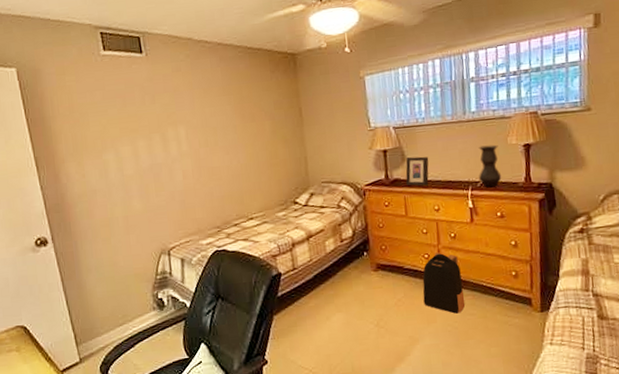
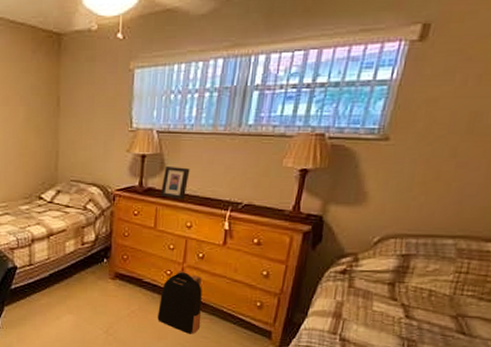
vase: present [478,144,502,188] -> none [242,164,271,212]

